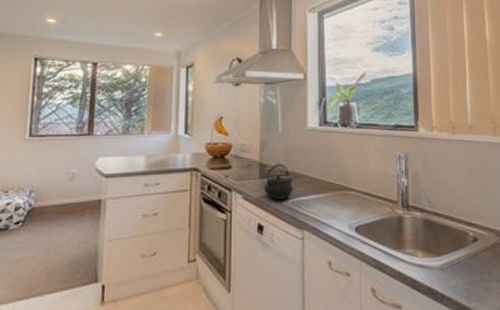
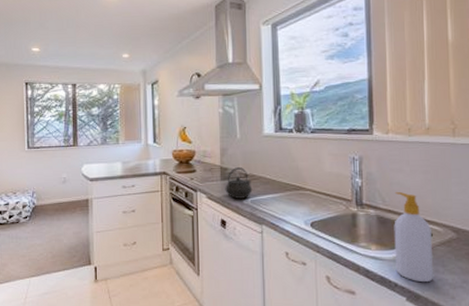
soap bottle: none [440,192,480,293] -> present [394,191,433,283]

